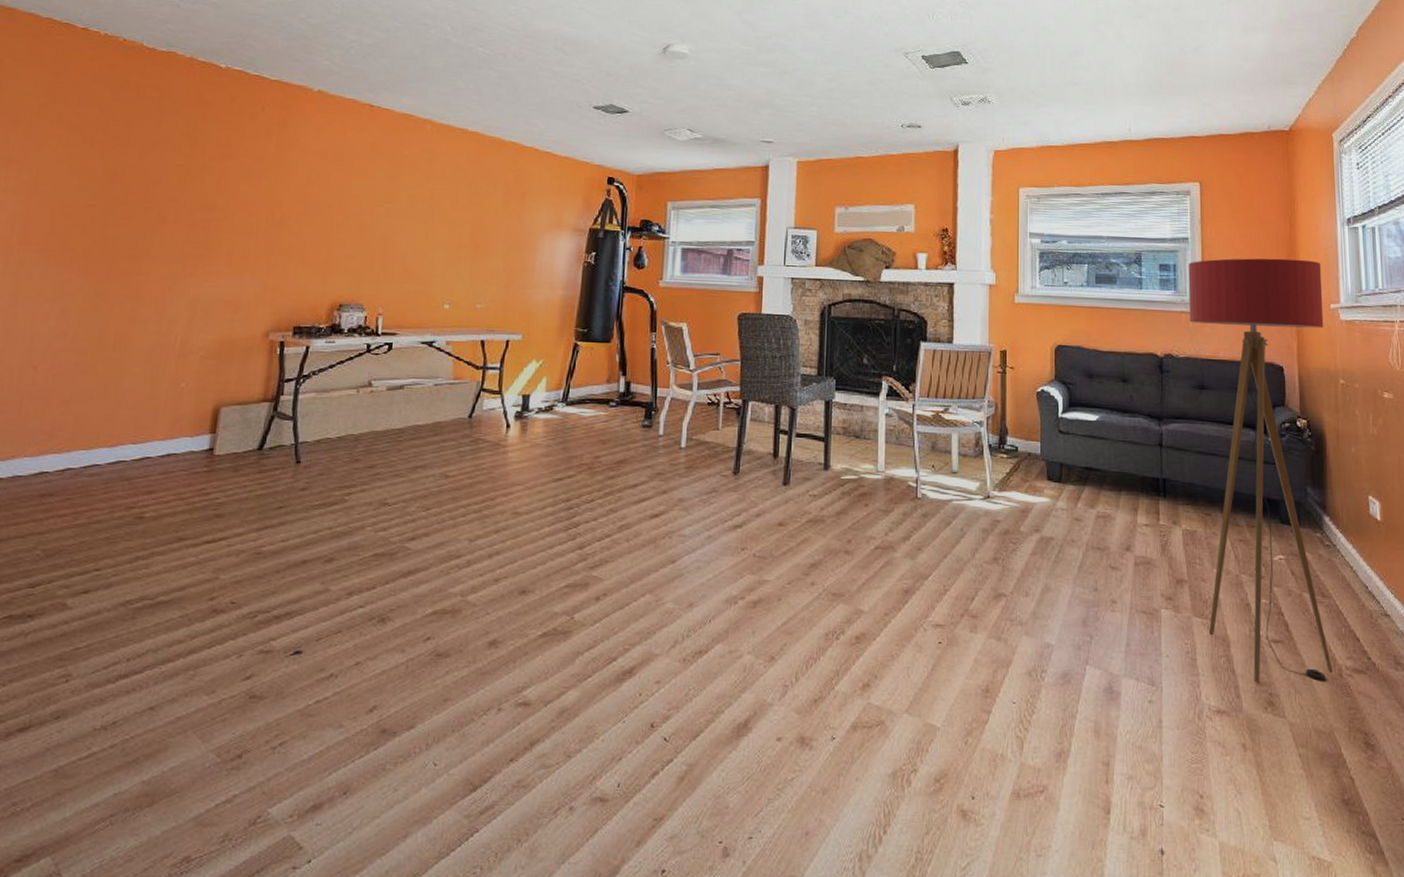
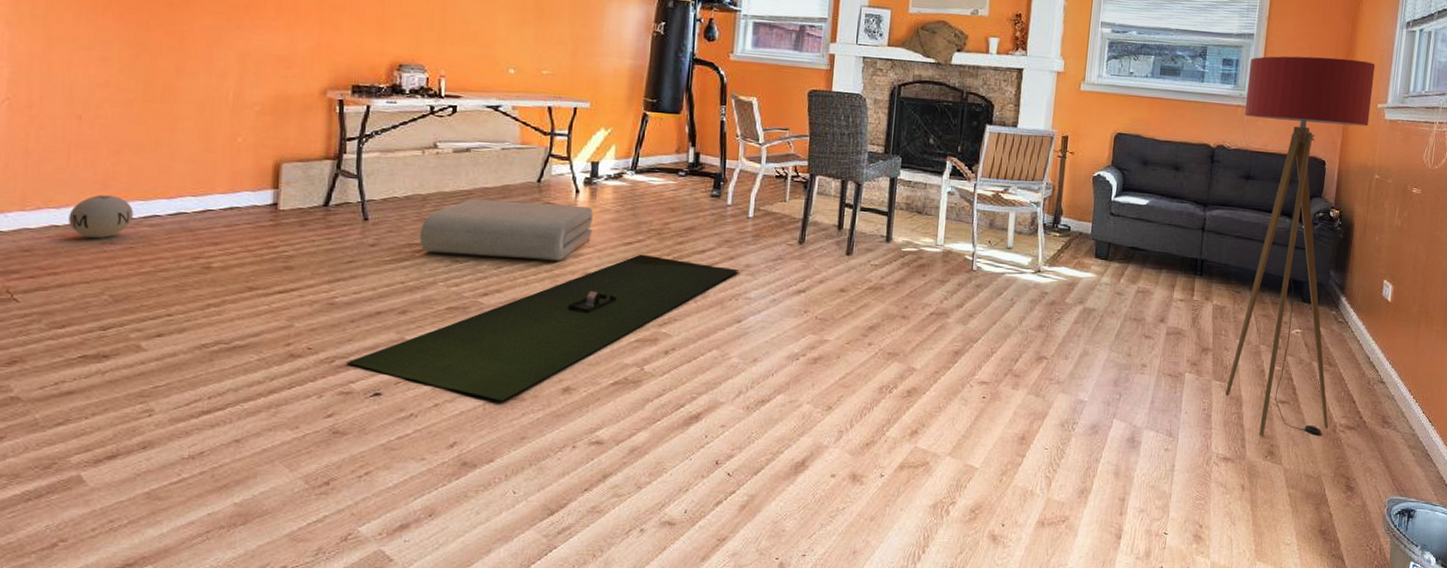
ball: none [12,445,75,490] -> present [69,194,134,238]
yoga mat: none [268,492,673,658] -> present [346,255,740,402]
towel: none [349,437,523,501] -> present [420,199,593,261]

